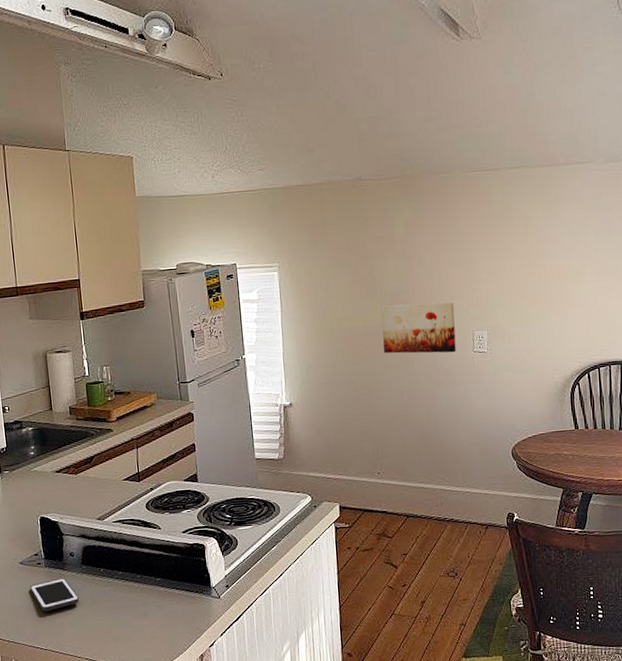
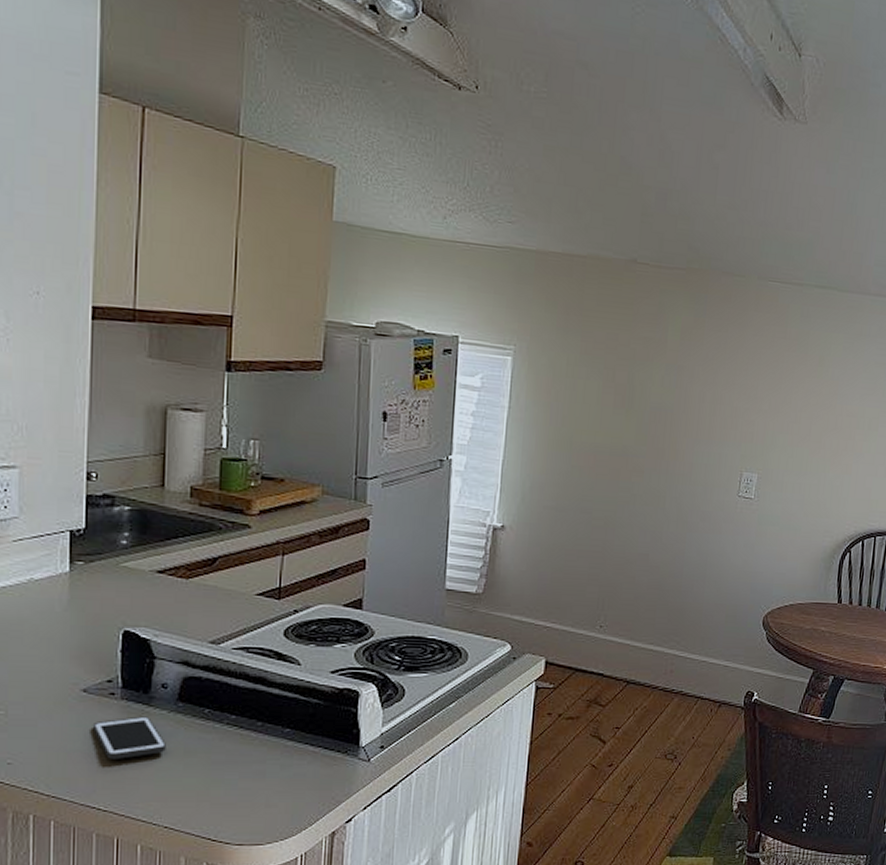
wall art: present [381,302,456,354] -> none [630,422,725,494]

